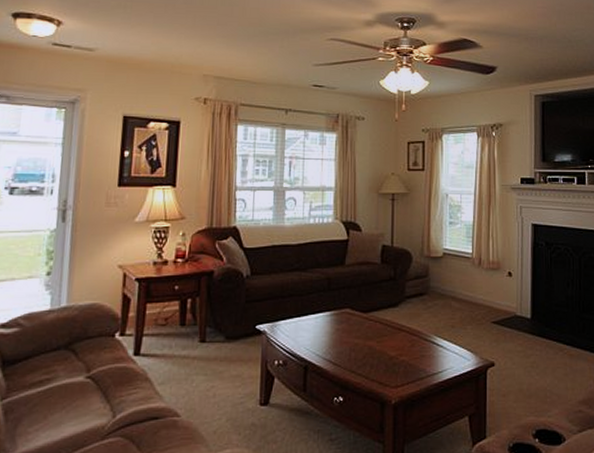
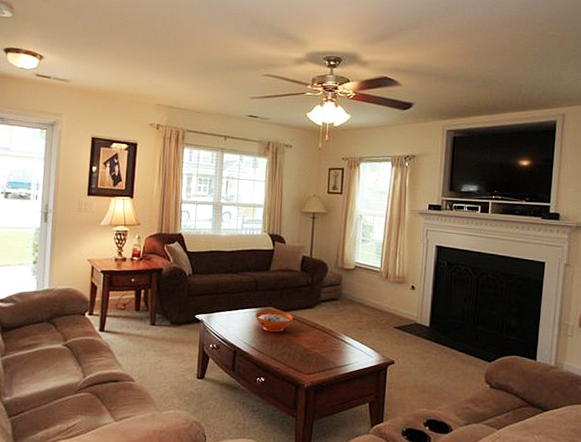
decorative bowl: none [329,313,374,340] -> present [255,310,293,333]

